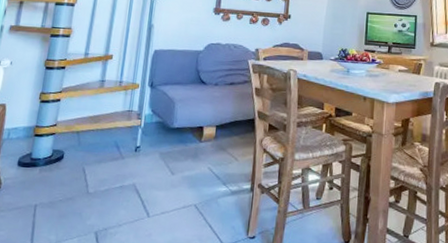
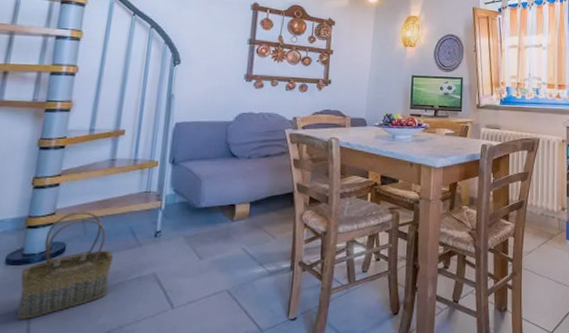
basket: none [25,124,102,214] -> present [17,212,114,319]

